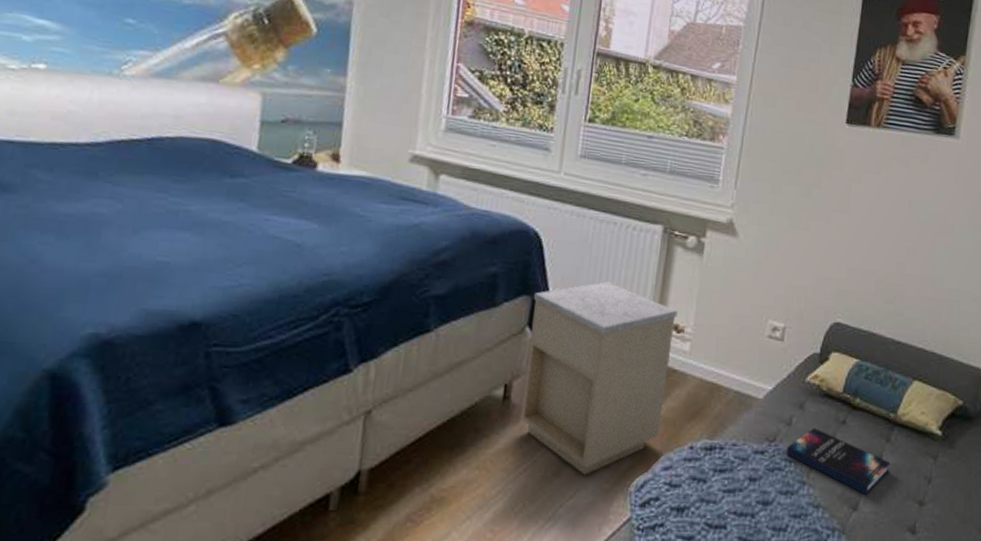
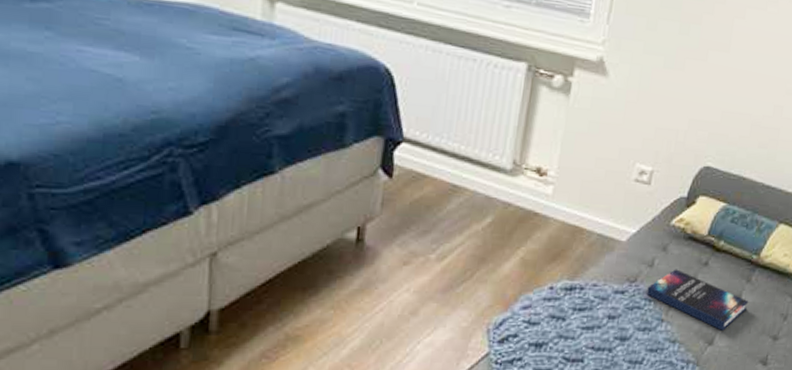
nightstand: present [520,282,678,475] -> none [374,122,541,314]

